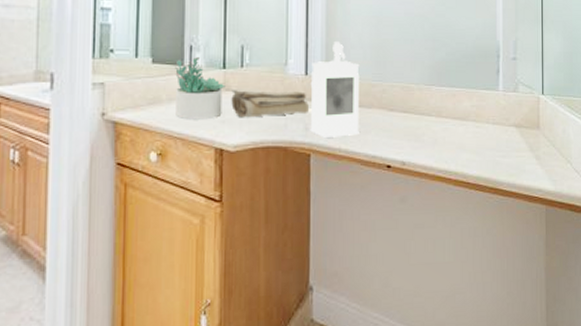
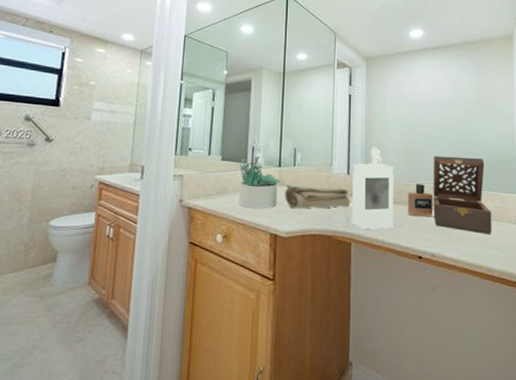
perfume: none [374,83,404,121] -> present [407,184,433,217]
jewelry box: none [404,50,468,138] -> present [433,156,492,235]

